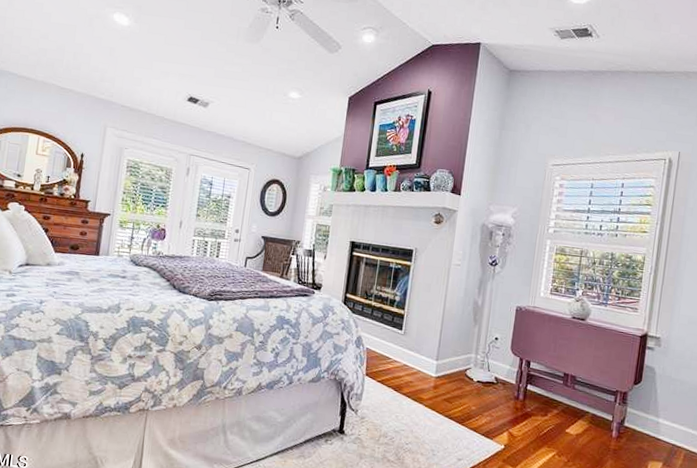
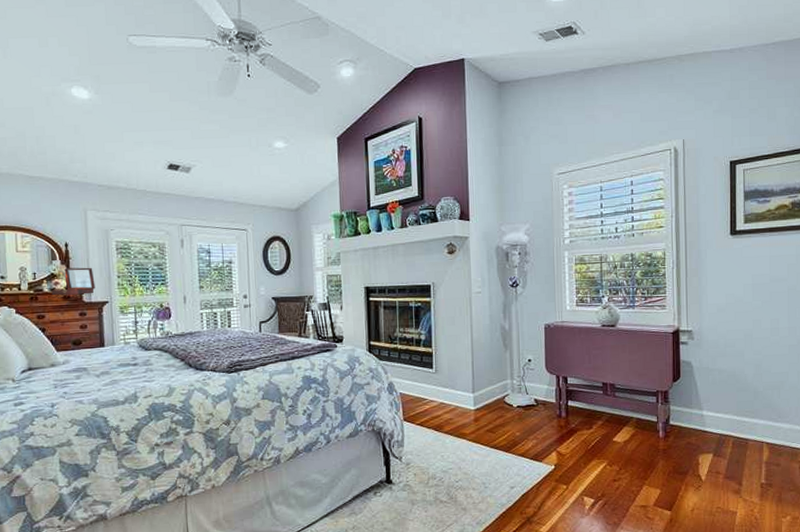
jewelry box: none [60,176,102,205] -> present [51,267,96,296]

